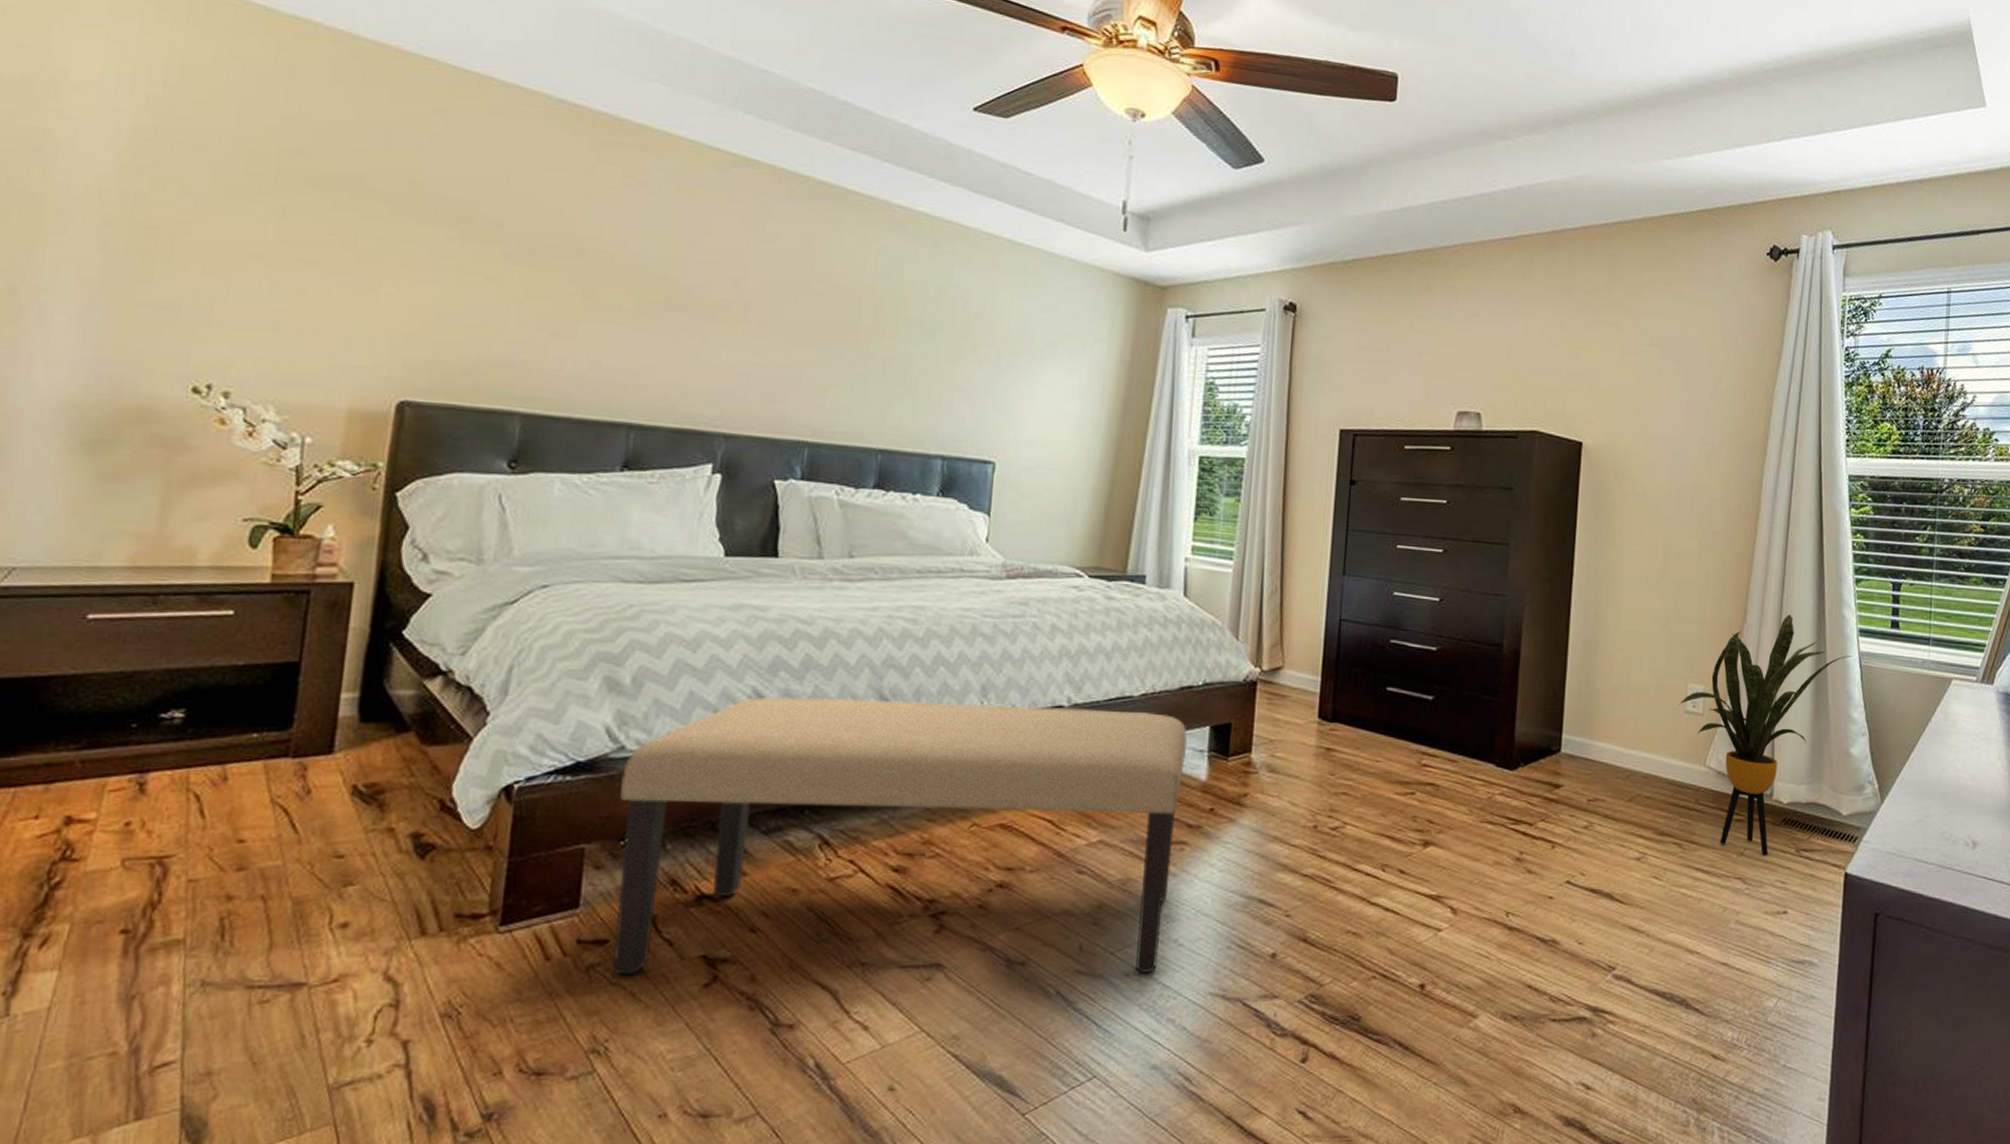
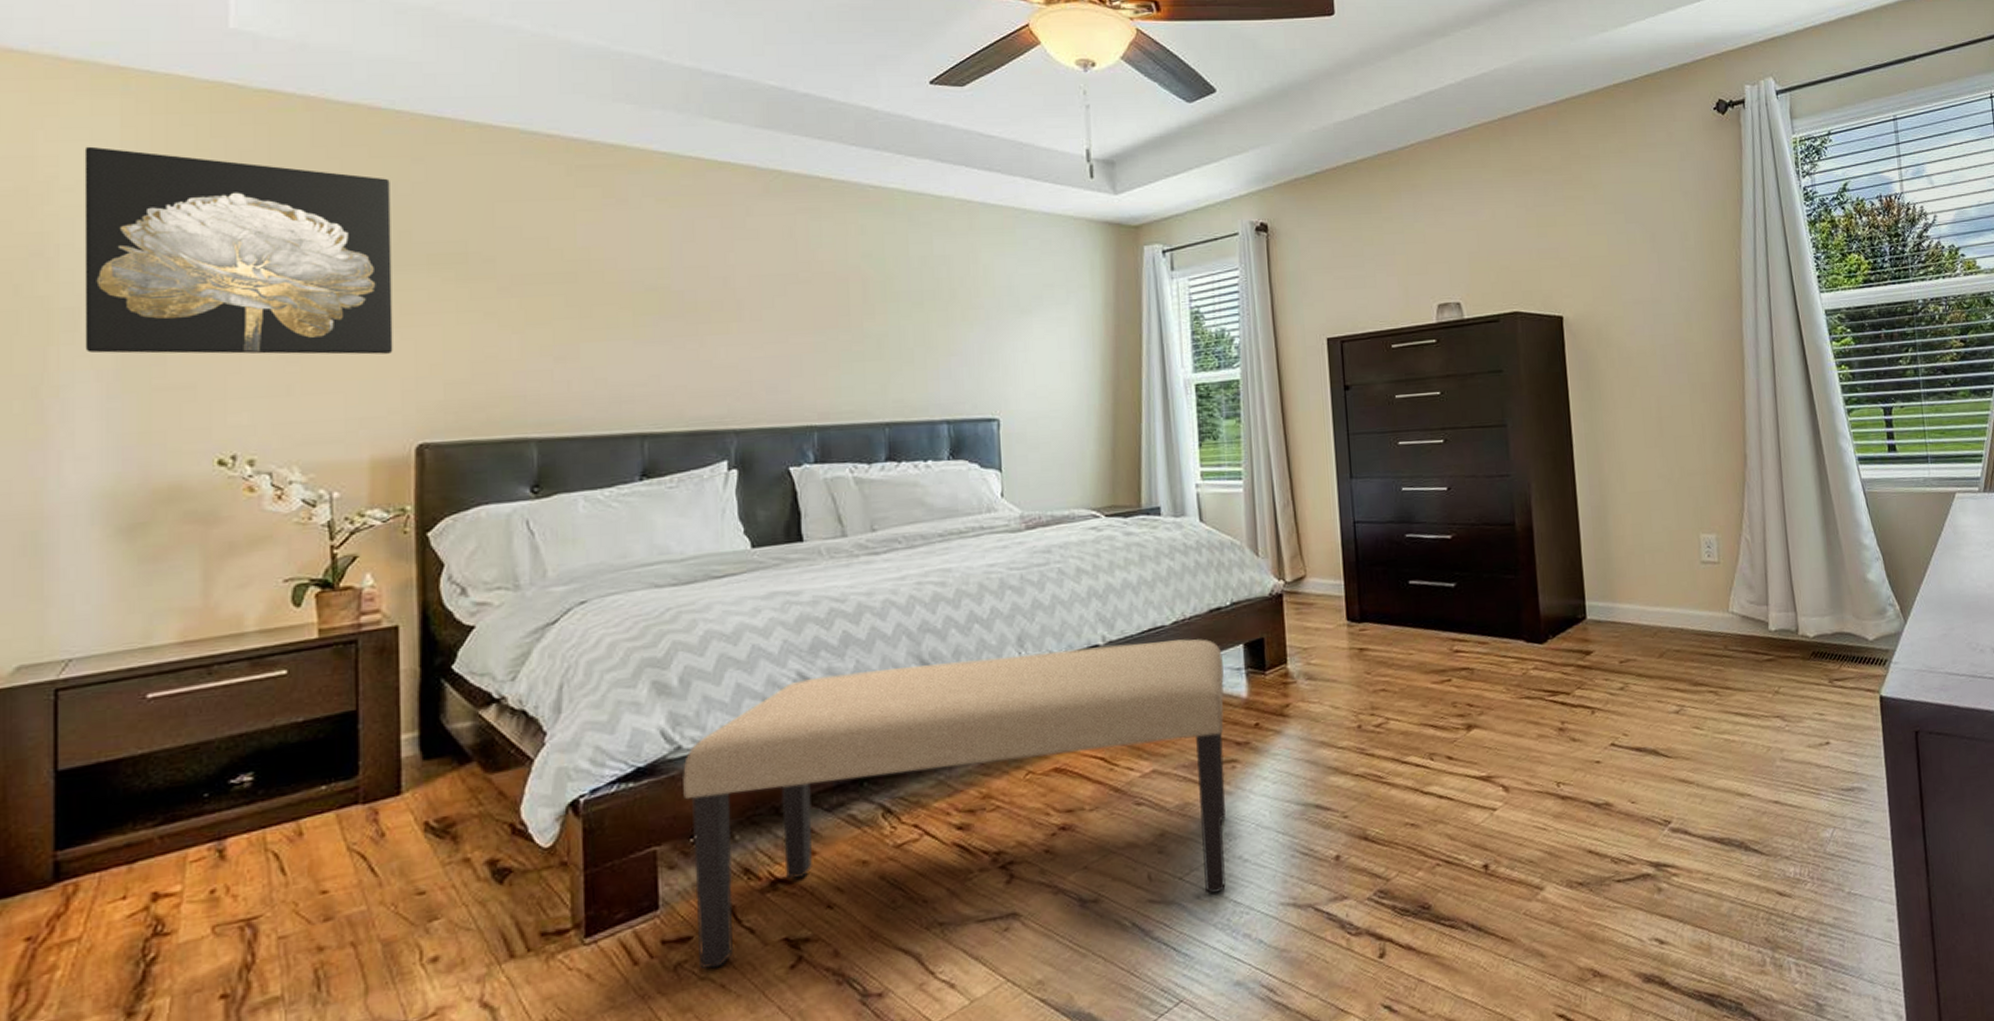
wall art: none [71,46,408,304] -> present [84,146,393,355]
house plant: present [1679,615,1853,854] -> none [1694,453,1856,690]

